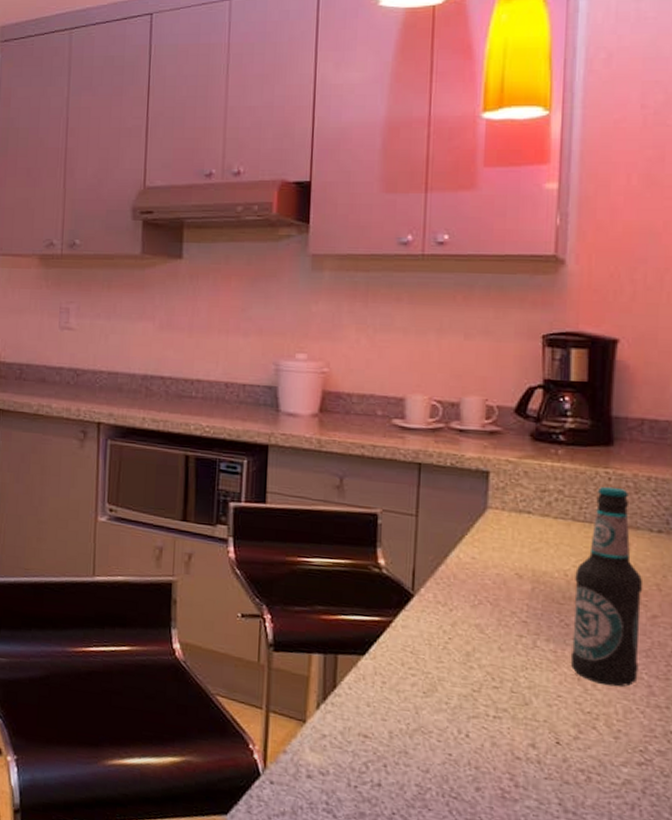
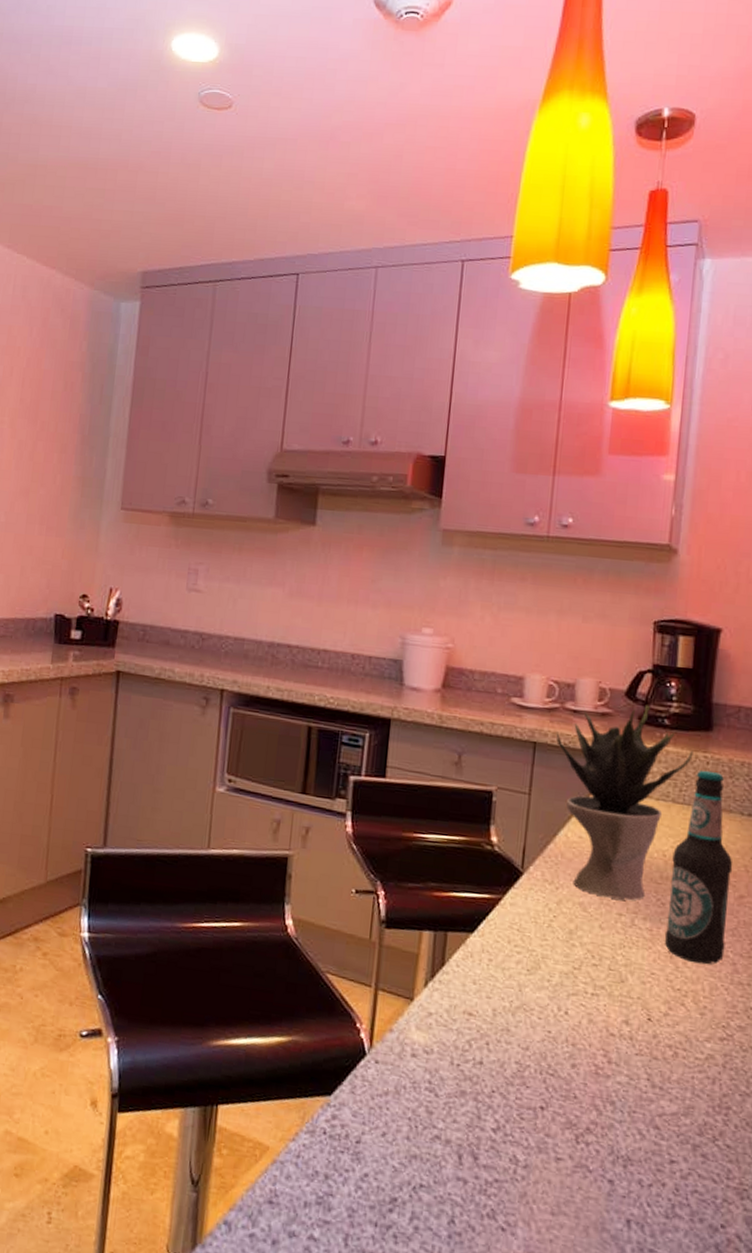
potted plant: none [441,421,593,622] -> present [556,705,693,901]

